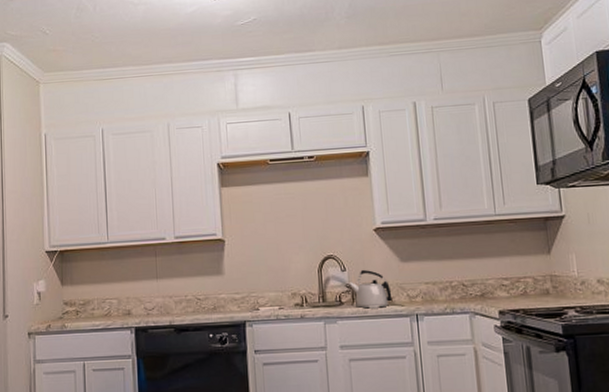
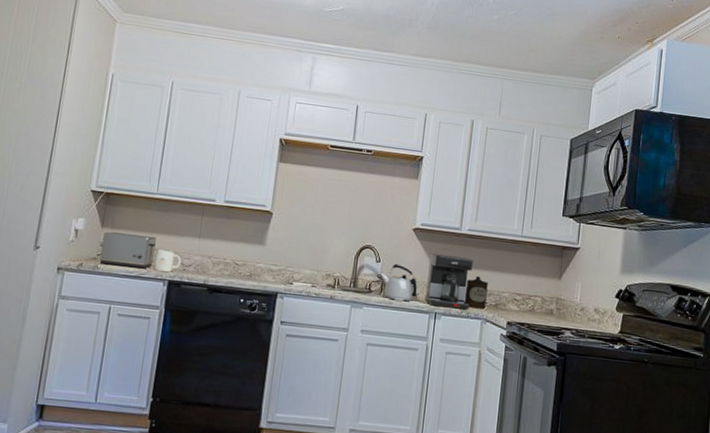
toaster: none [65,286,117,322] -> present [99,231,157,269]
mug: none [117,297,144,321] -> present [153,249,181,273]
coffee maker: none [398,249,453,308] -> present [424,254,473,310]
canister: none [444,266,471,303] -> present [465,276,488,309]

